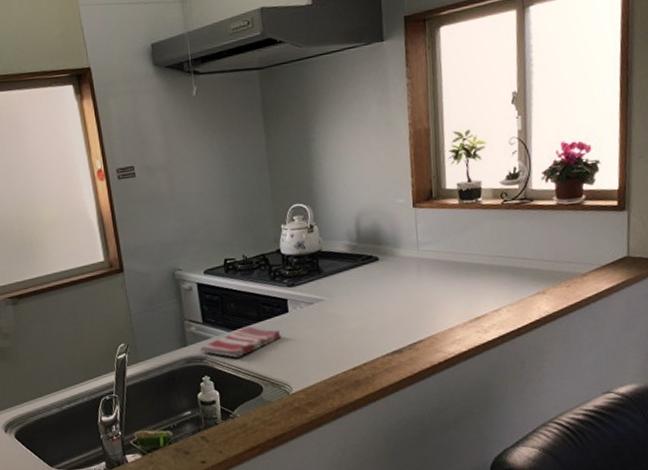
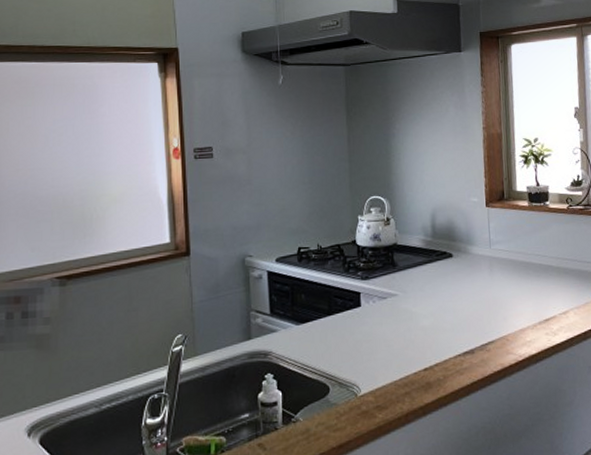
dish towel: present [200,326,281,358] -> none [265,320,352,354]

